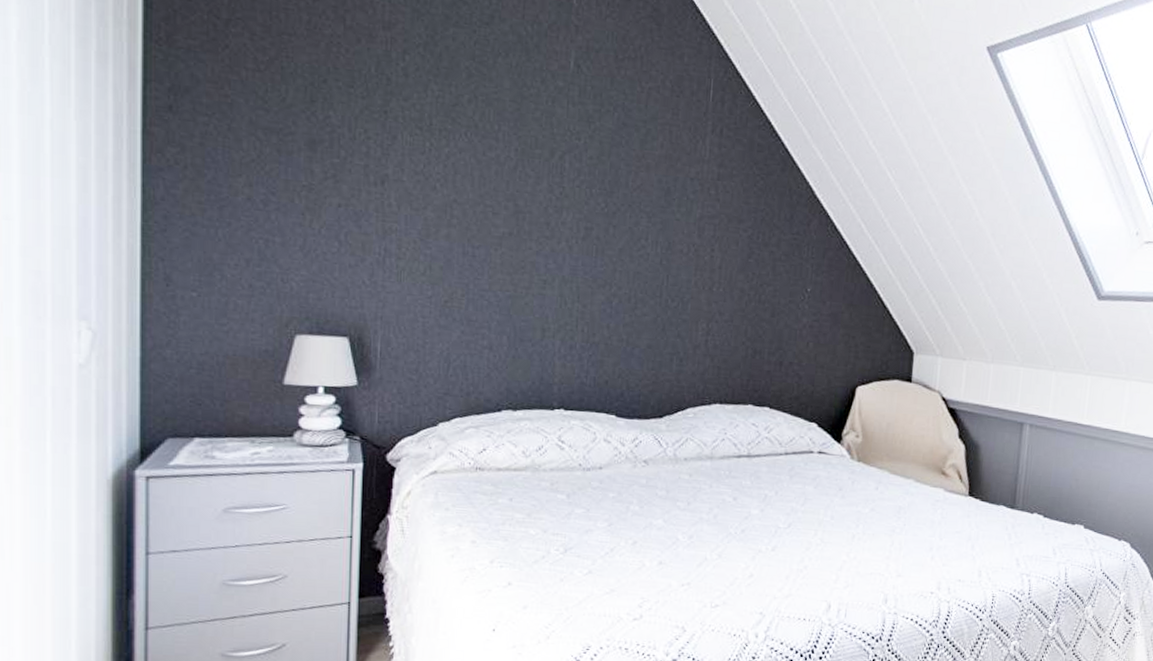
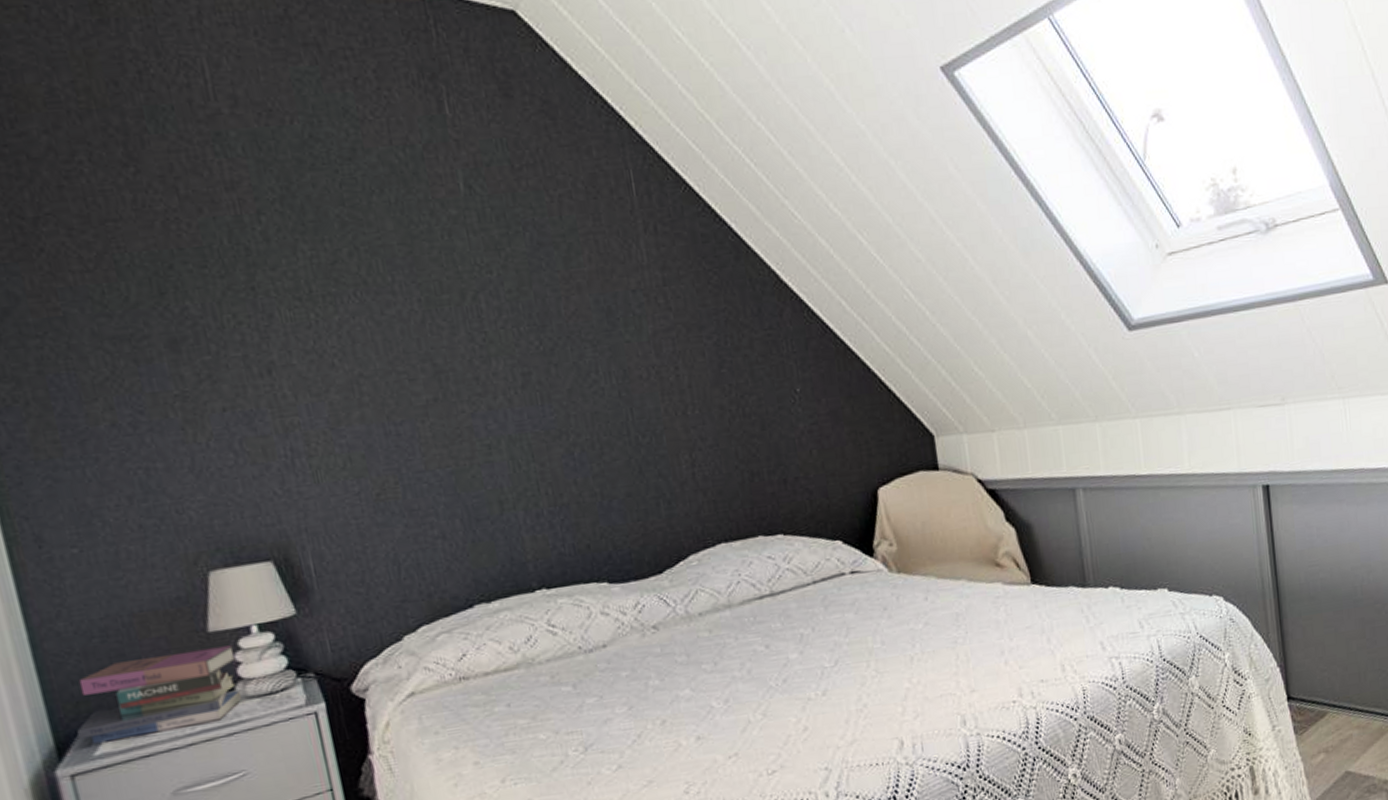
books: none [160,392,300,459] -> present [77,645,243,744]

